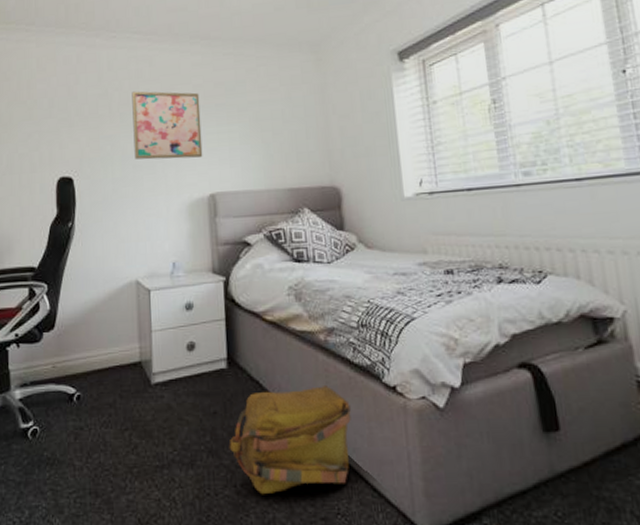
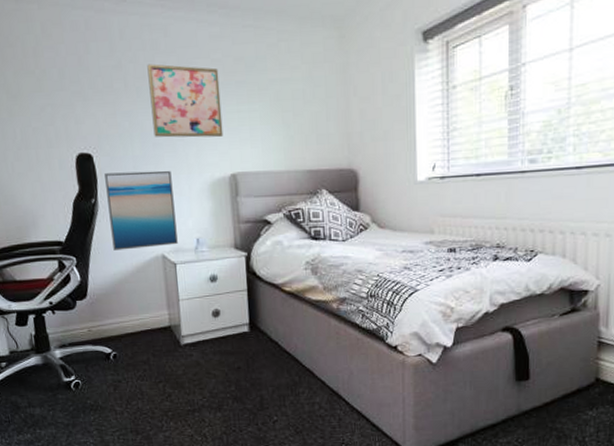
wall art: none [83,192,153,276] -> present [104,170,178,251]
backpack: present [229,384,351,494] -> none [251,345,357,430]

